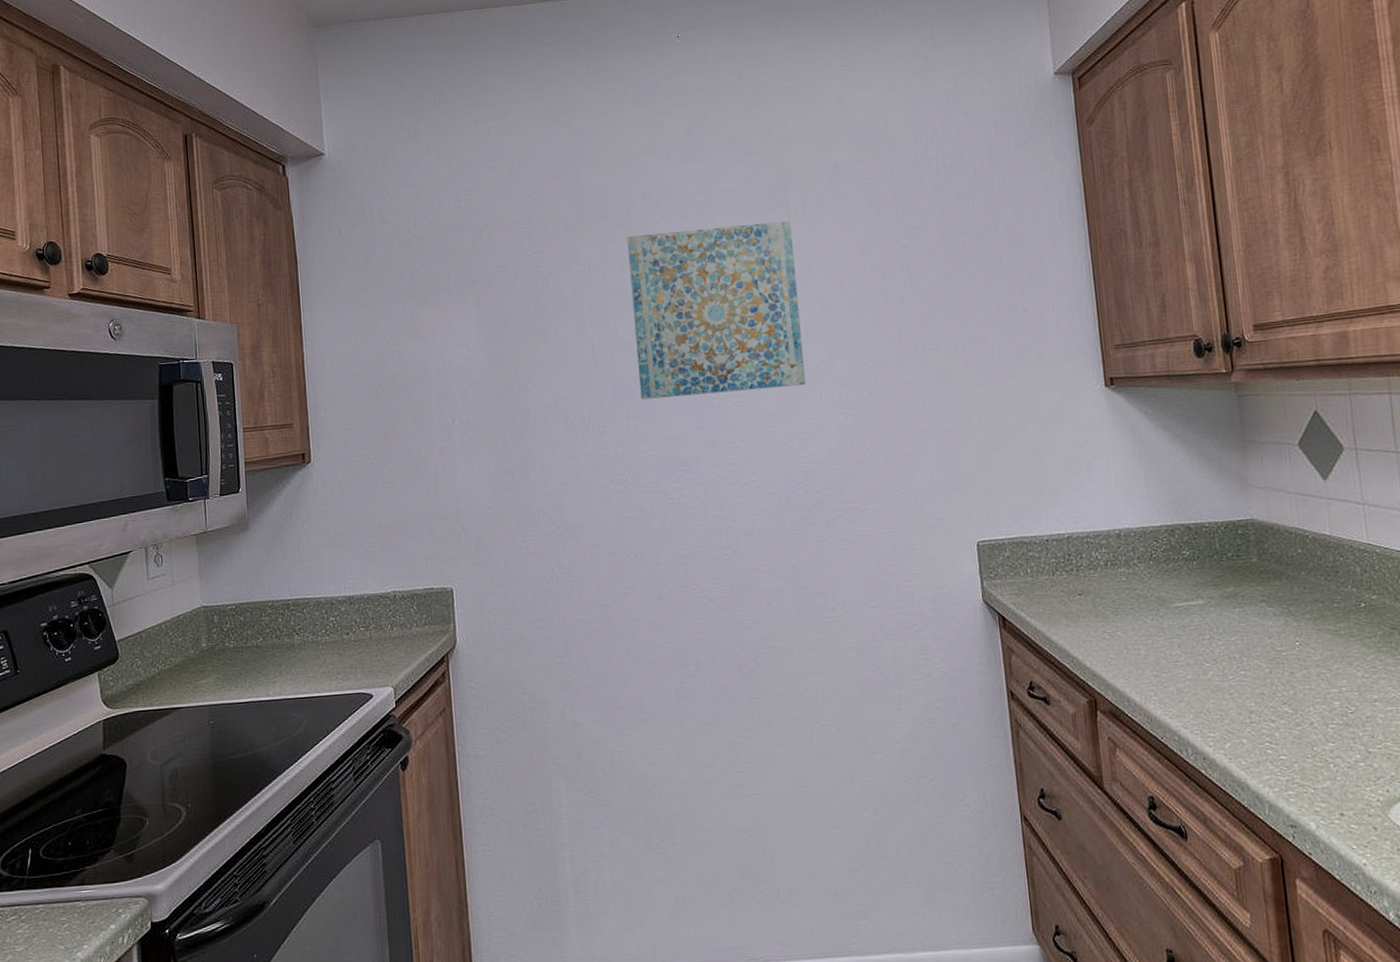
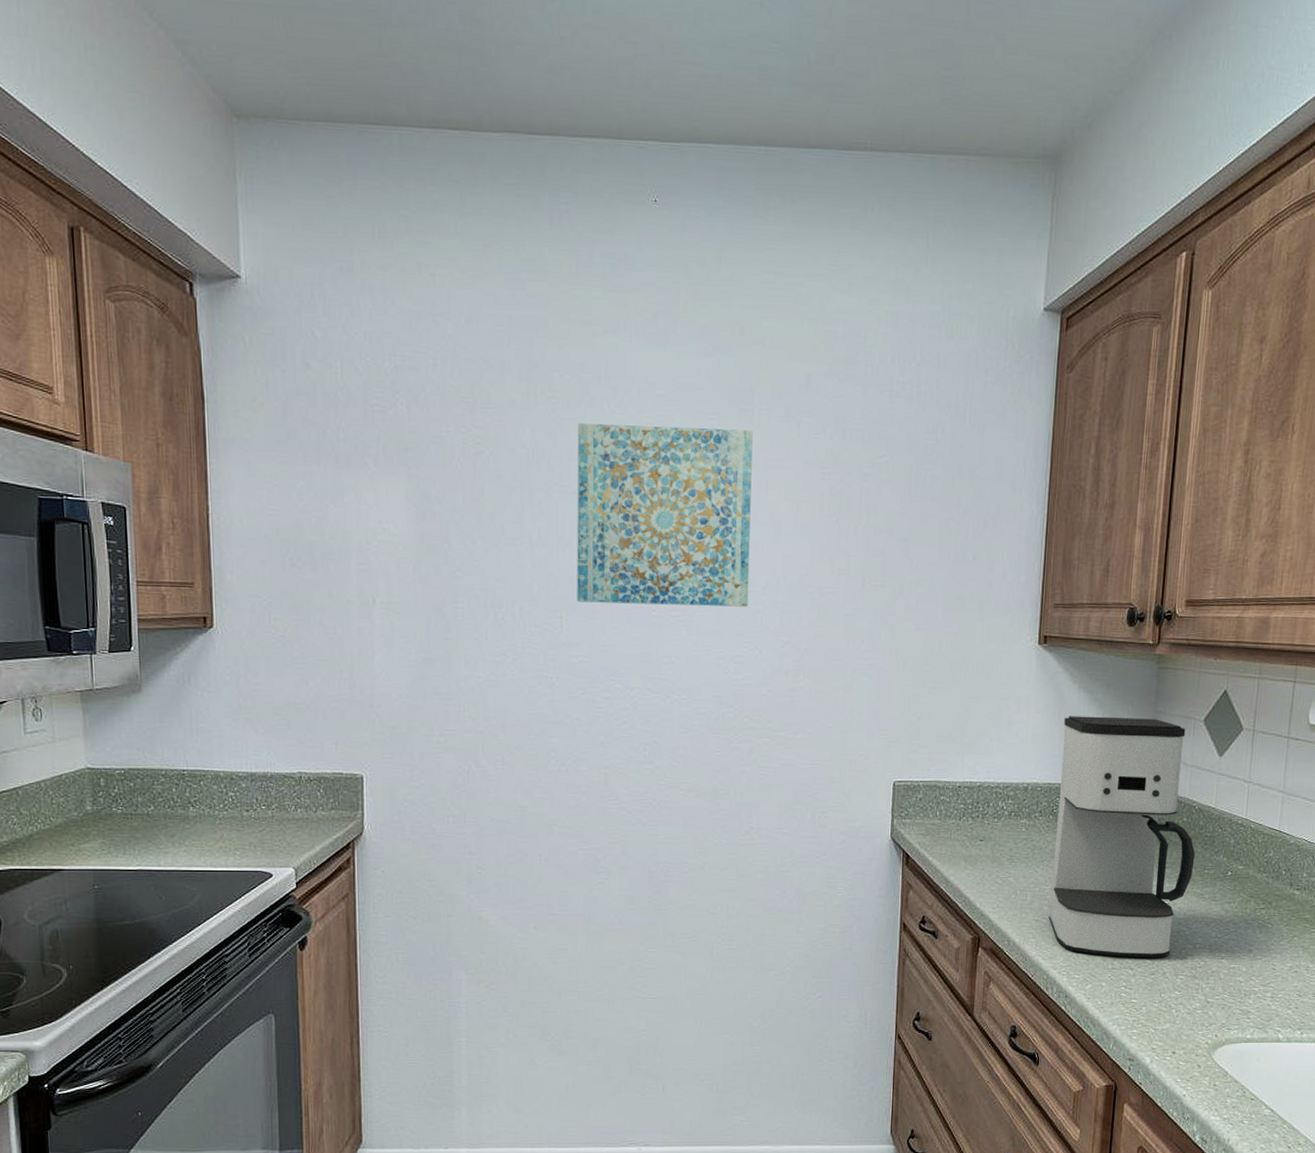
coffee maker: none [1146,448,1321,709] -> present [1048,716,1195,957]

